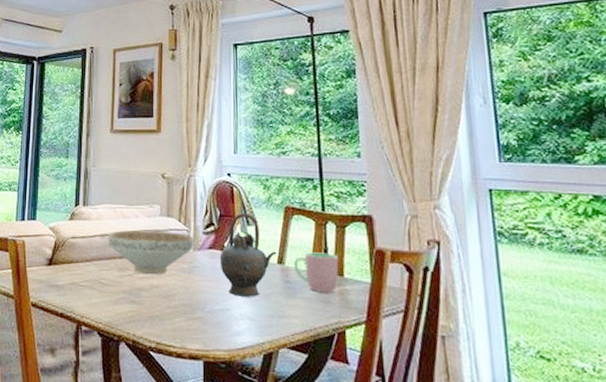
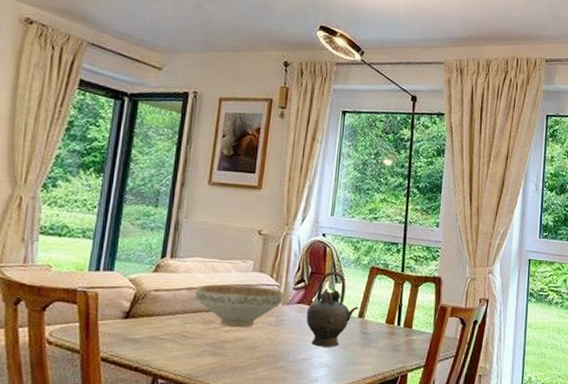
cup: present [293,252,339,292] -> none [371,307,410,342]

